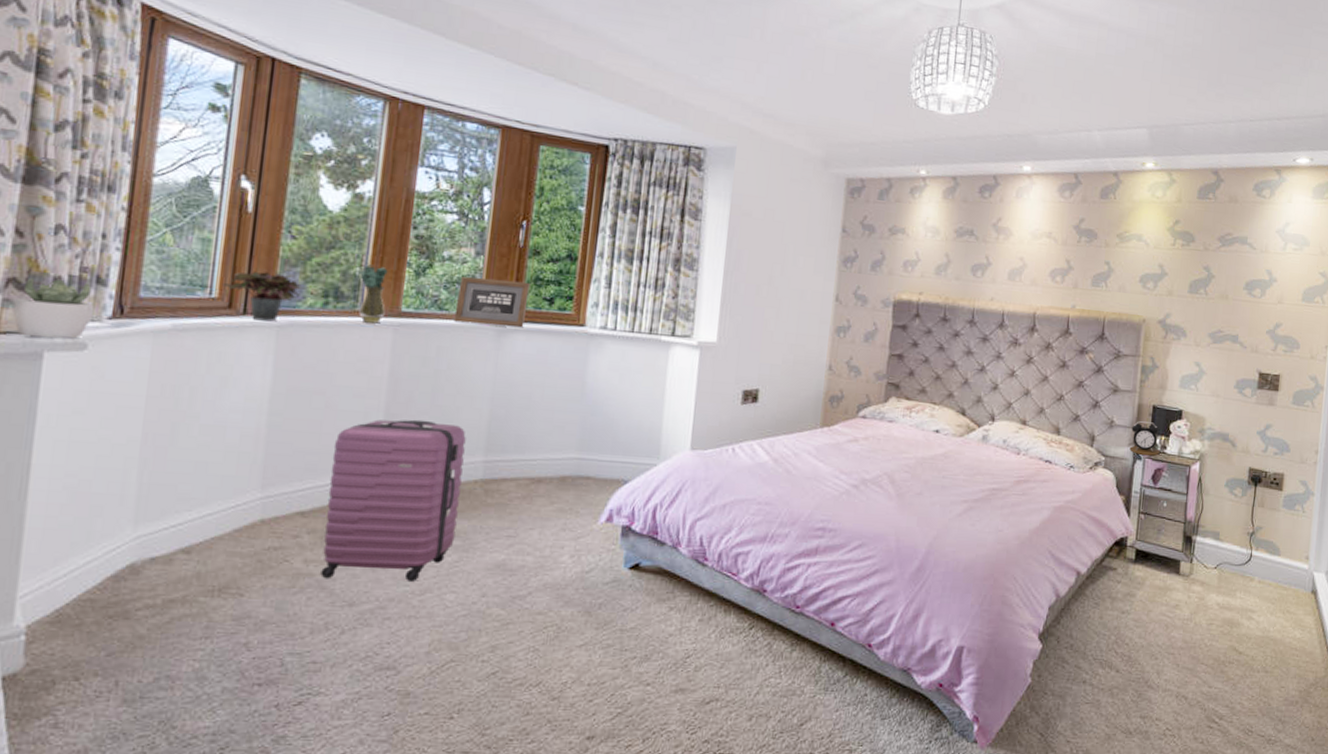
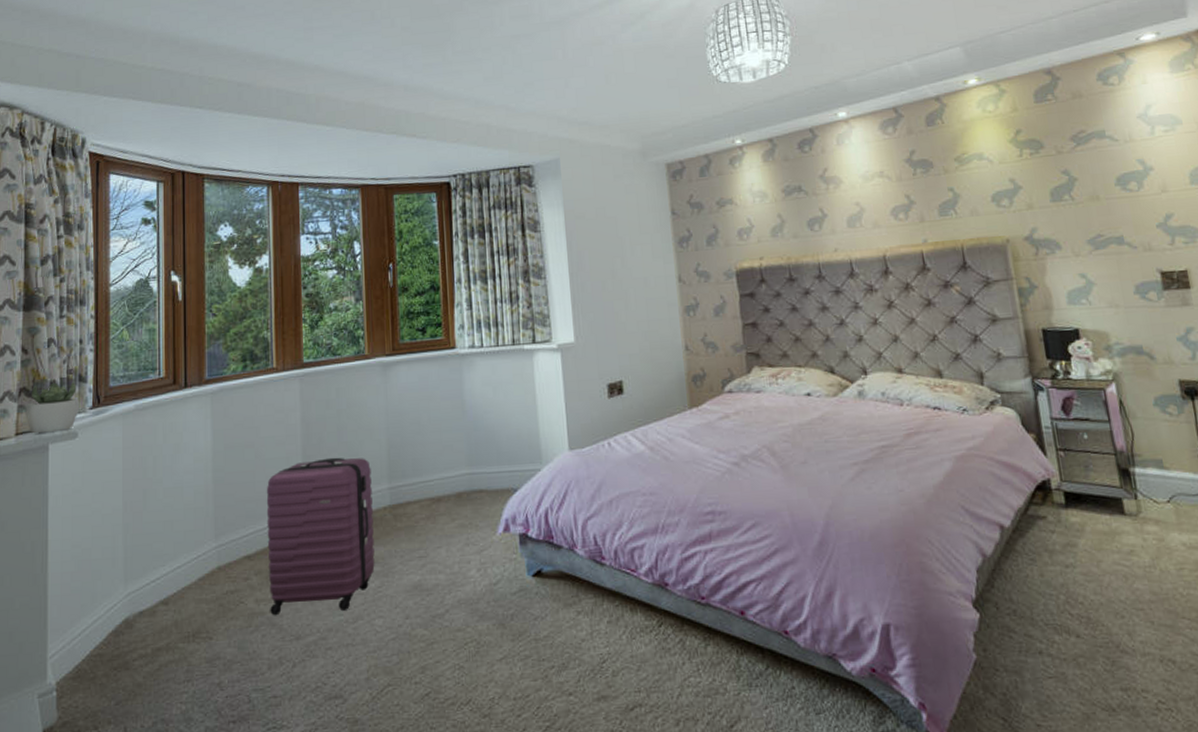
potted plant: present [221,271,311,322] -> none [166,347,232,391]
vase: present [358,263,388,324] -> none [266,325,291,378]
picture frame: present [454,277,530,328] -> none [346,317,404,364]
alarm clock: present [1129,421,1160,456] -> none [1023,347,1064,385]

